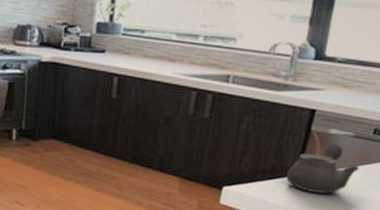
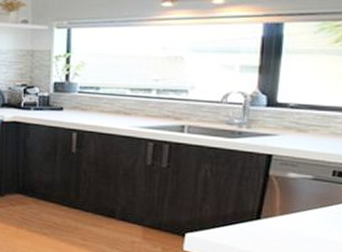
teapot: present [286,143,359,194] -> none [248,187,321,237]

